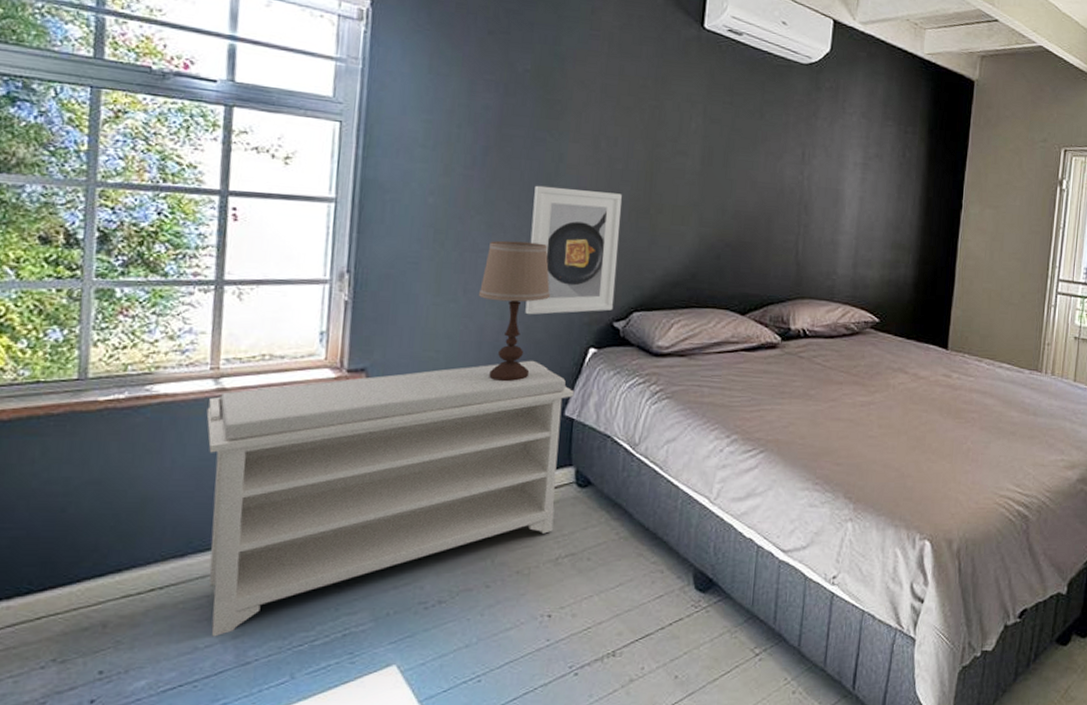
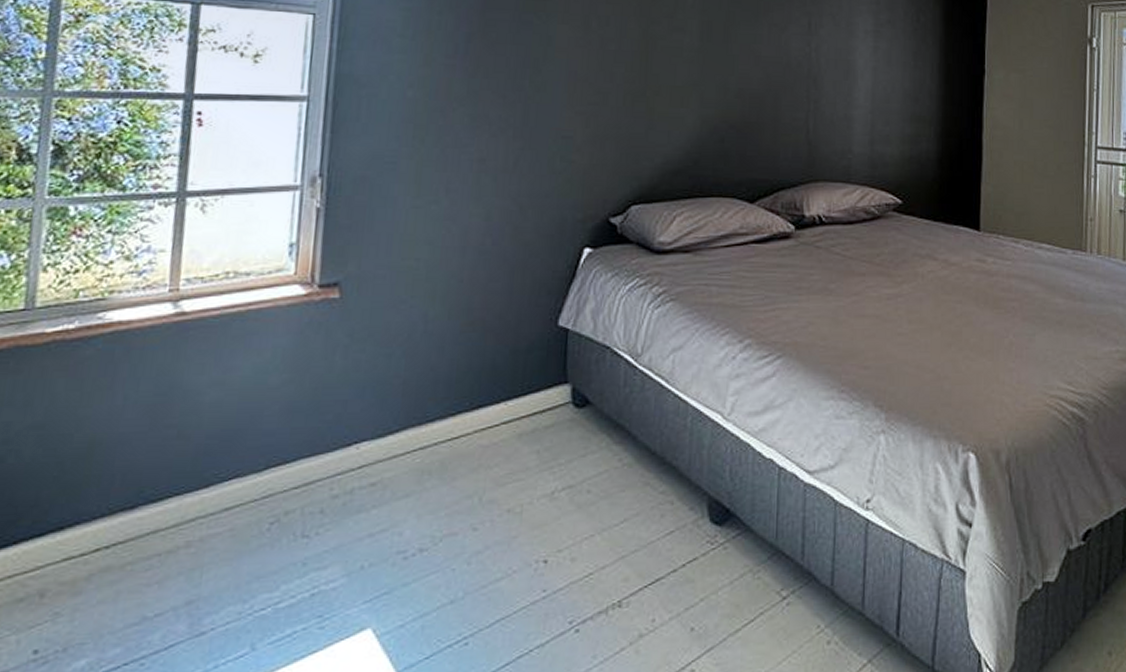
bench: present [206,360,575,637] -> none [160,264,569,604]
table lamp: present [478,240,551,382] -> none [461,133,541,291]
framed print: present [525,185,622,315] -> none [513,71,616,214]

